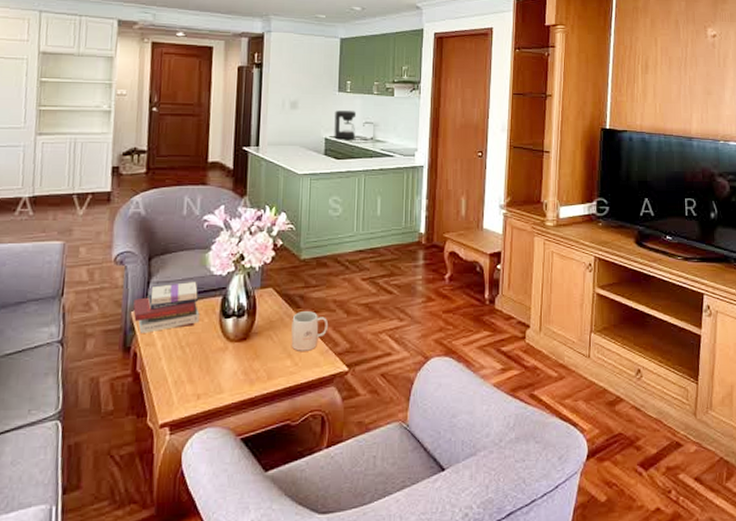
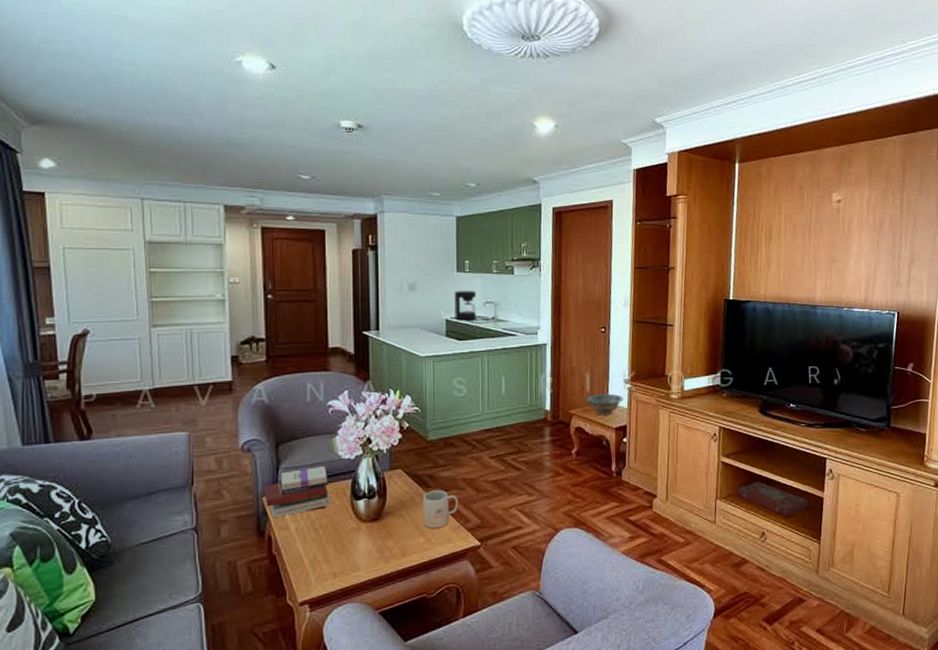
decorative bowl: none [460,218,499,240] -> present [585,393,624,415]
decorative box: none [611,315,685,354] -> present [736,481,808,517]

